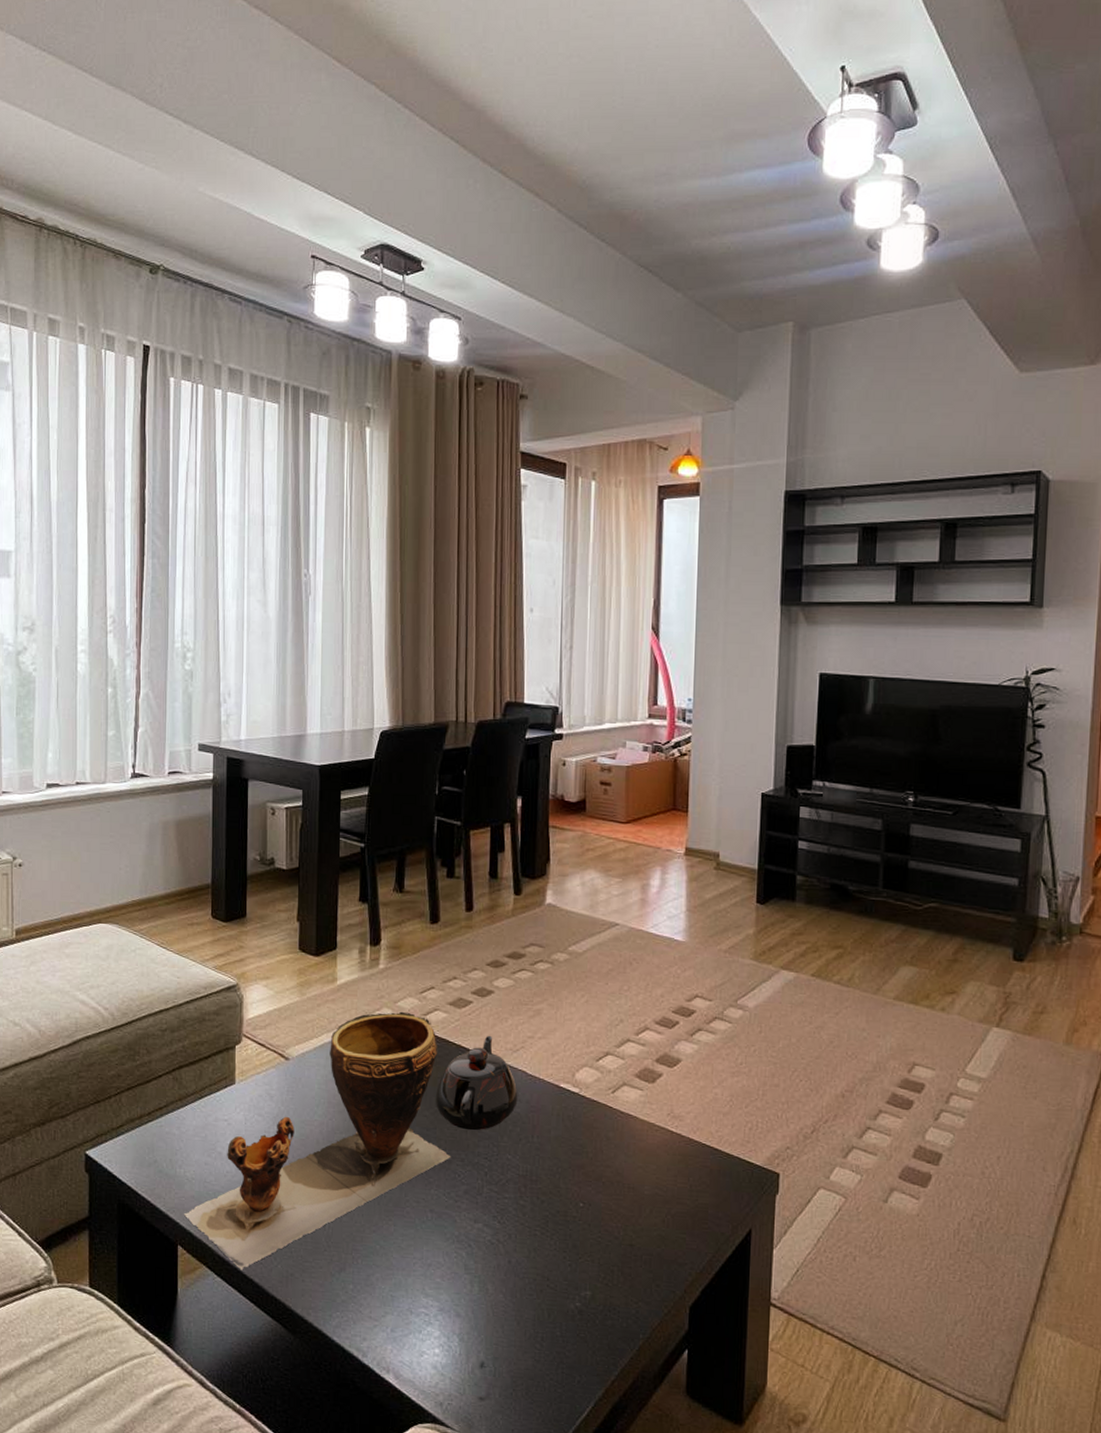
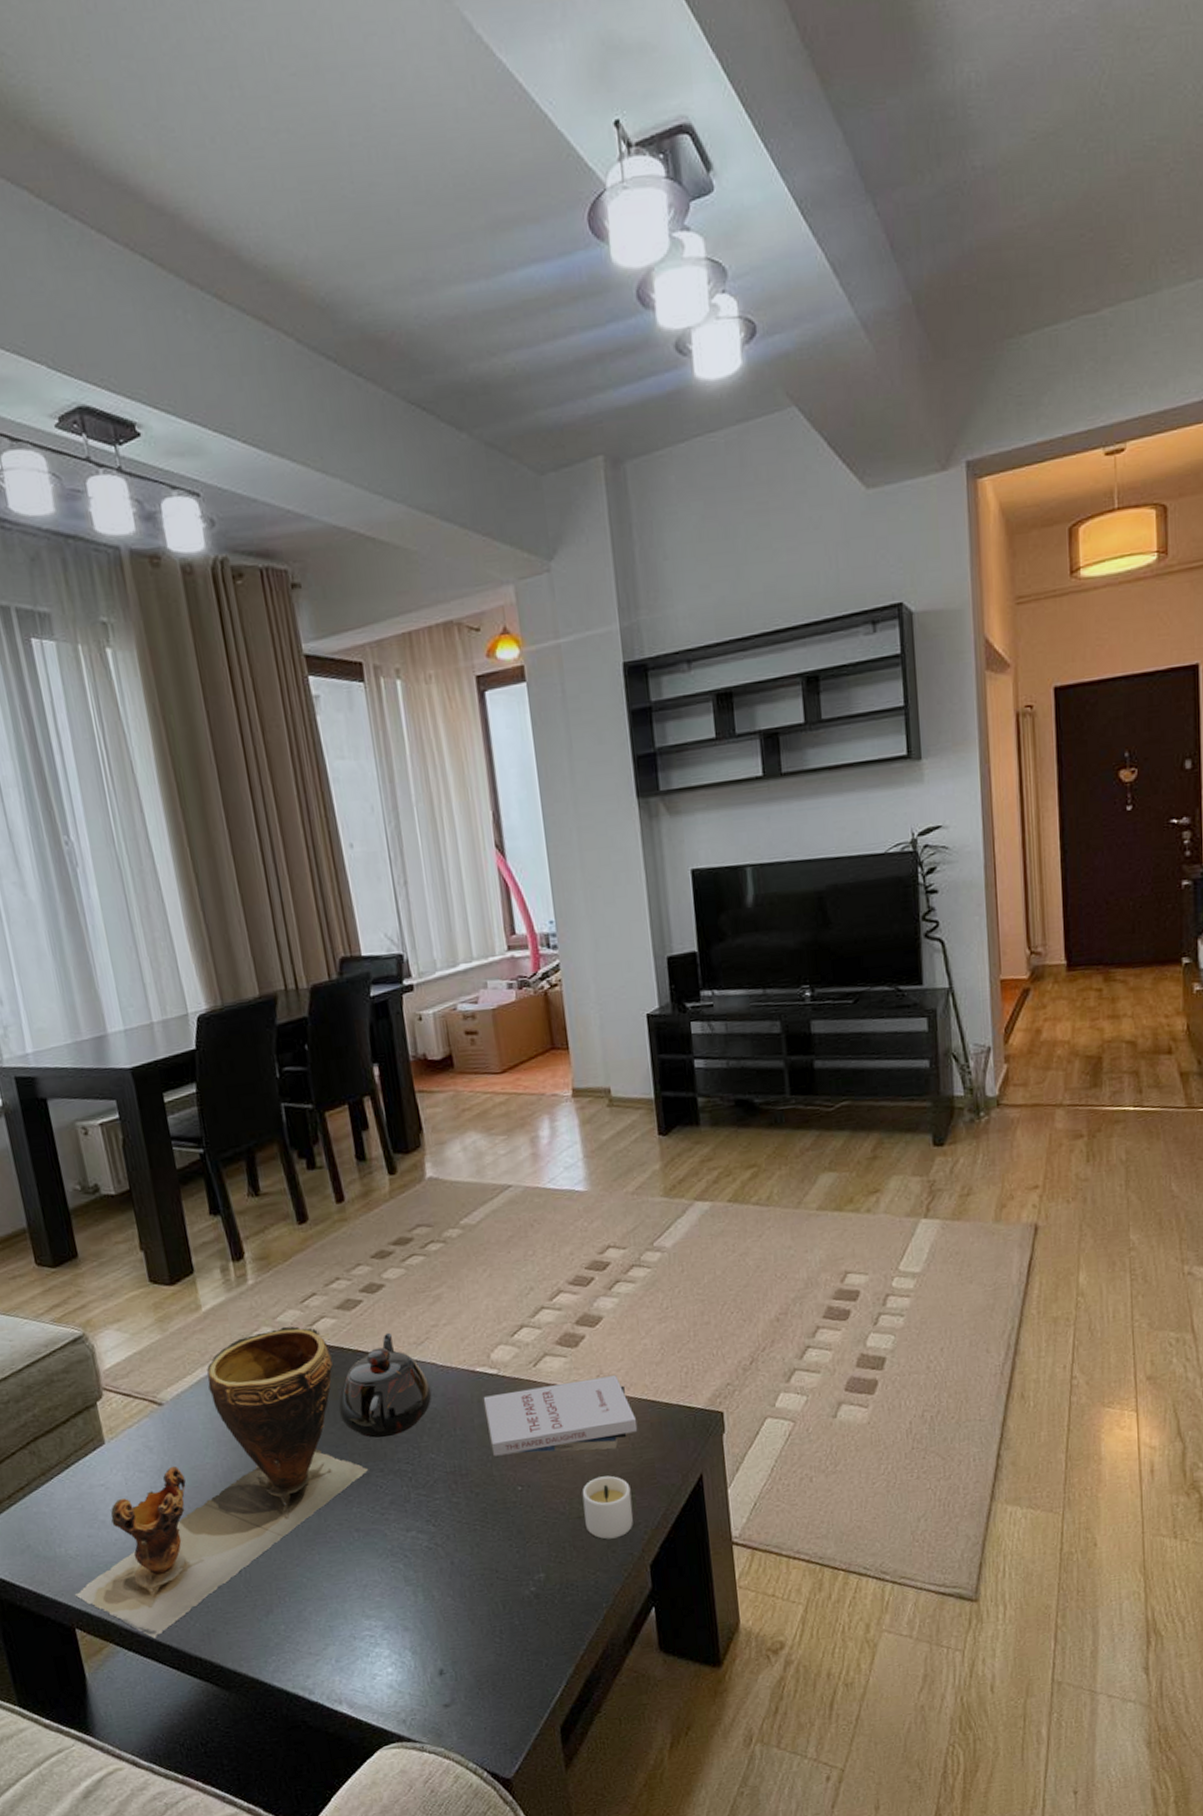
books: none [561,1111,698,1187] -> present [483,1375,638,1457]
candle: none [636,1210,682,1273] -> present [582,1475,634,1539]

